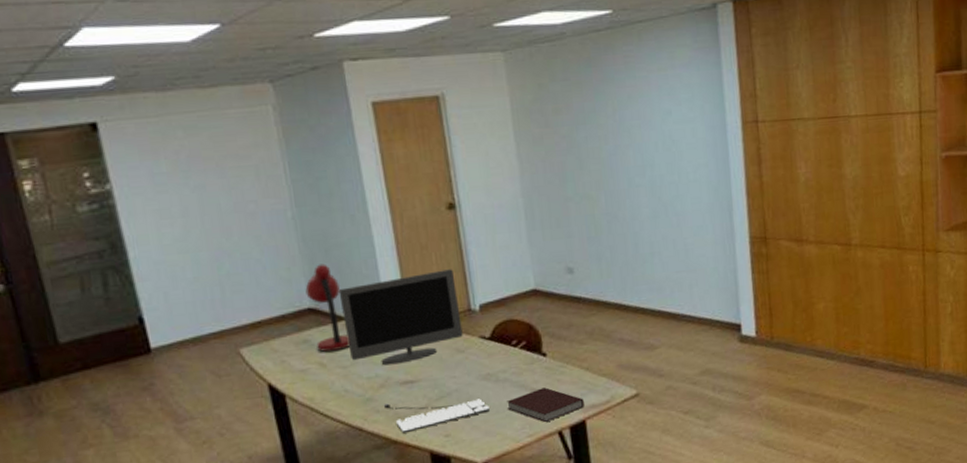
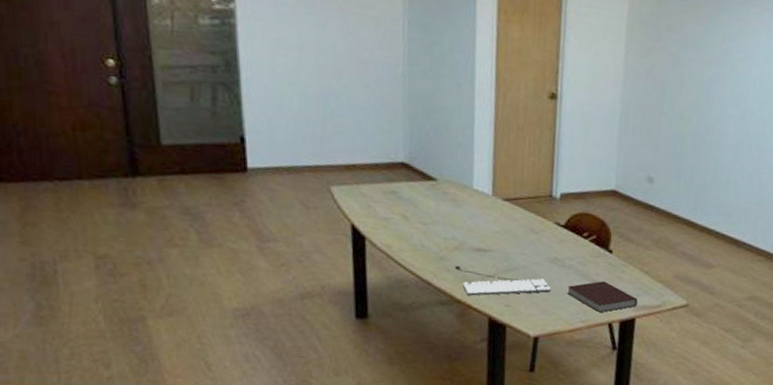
desk lamp: present [305,264,350,352] -> none [402,123,435,207]
monitor: present [338,269,463,365] -> none [432,150,543,232]

